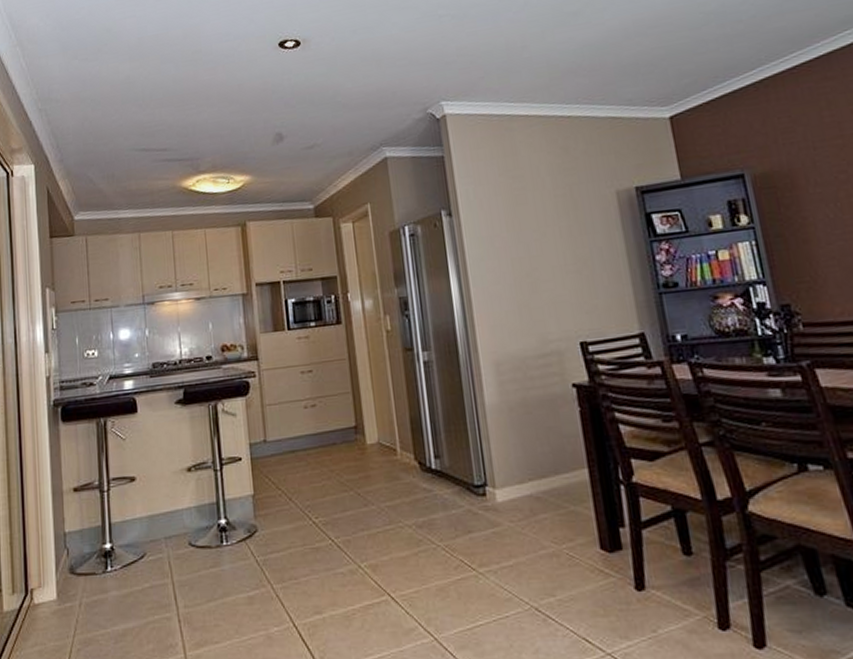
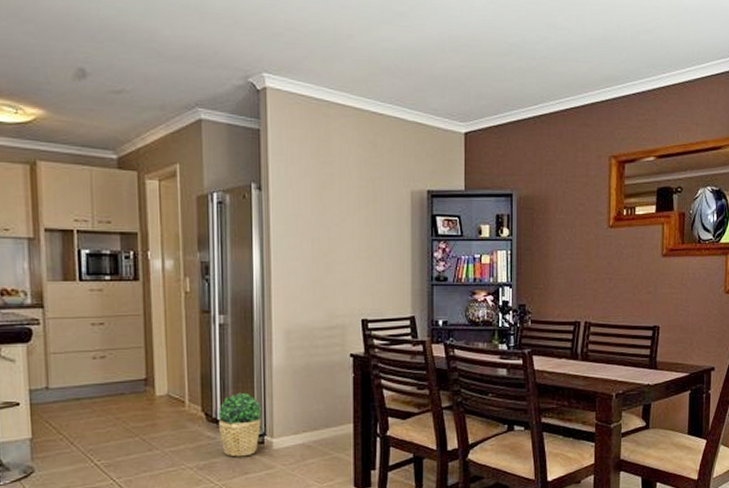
potted plant: none [432,436,480,513] -> present [219,392,261,457]

